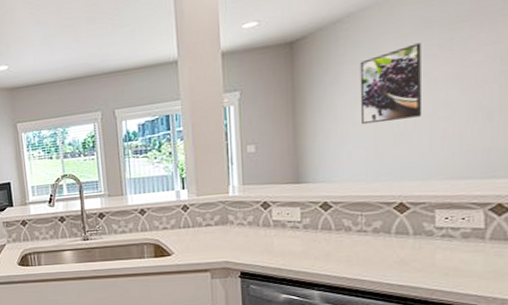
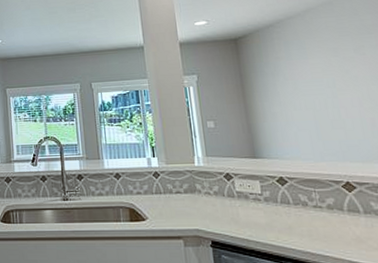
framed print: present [360,43,423,125] -> none [293,47,352,110]

